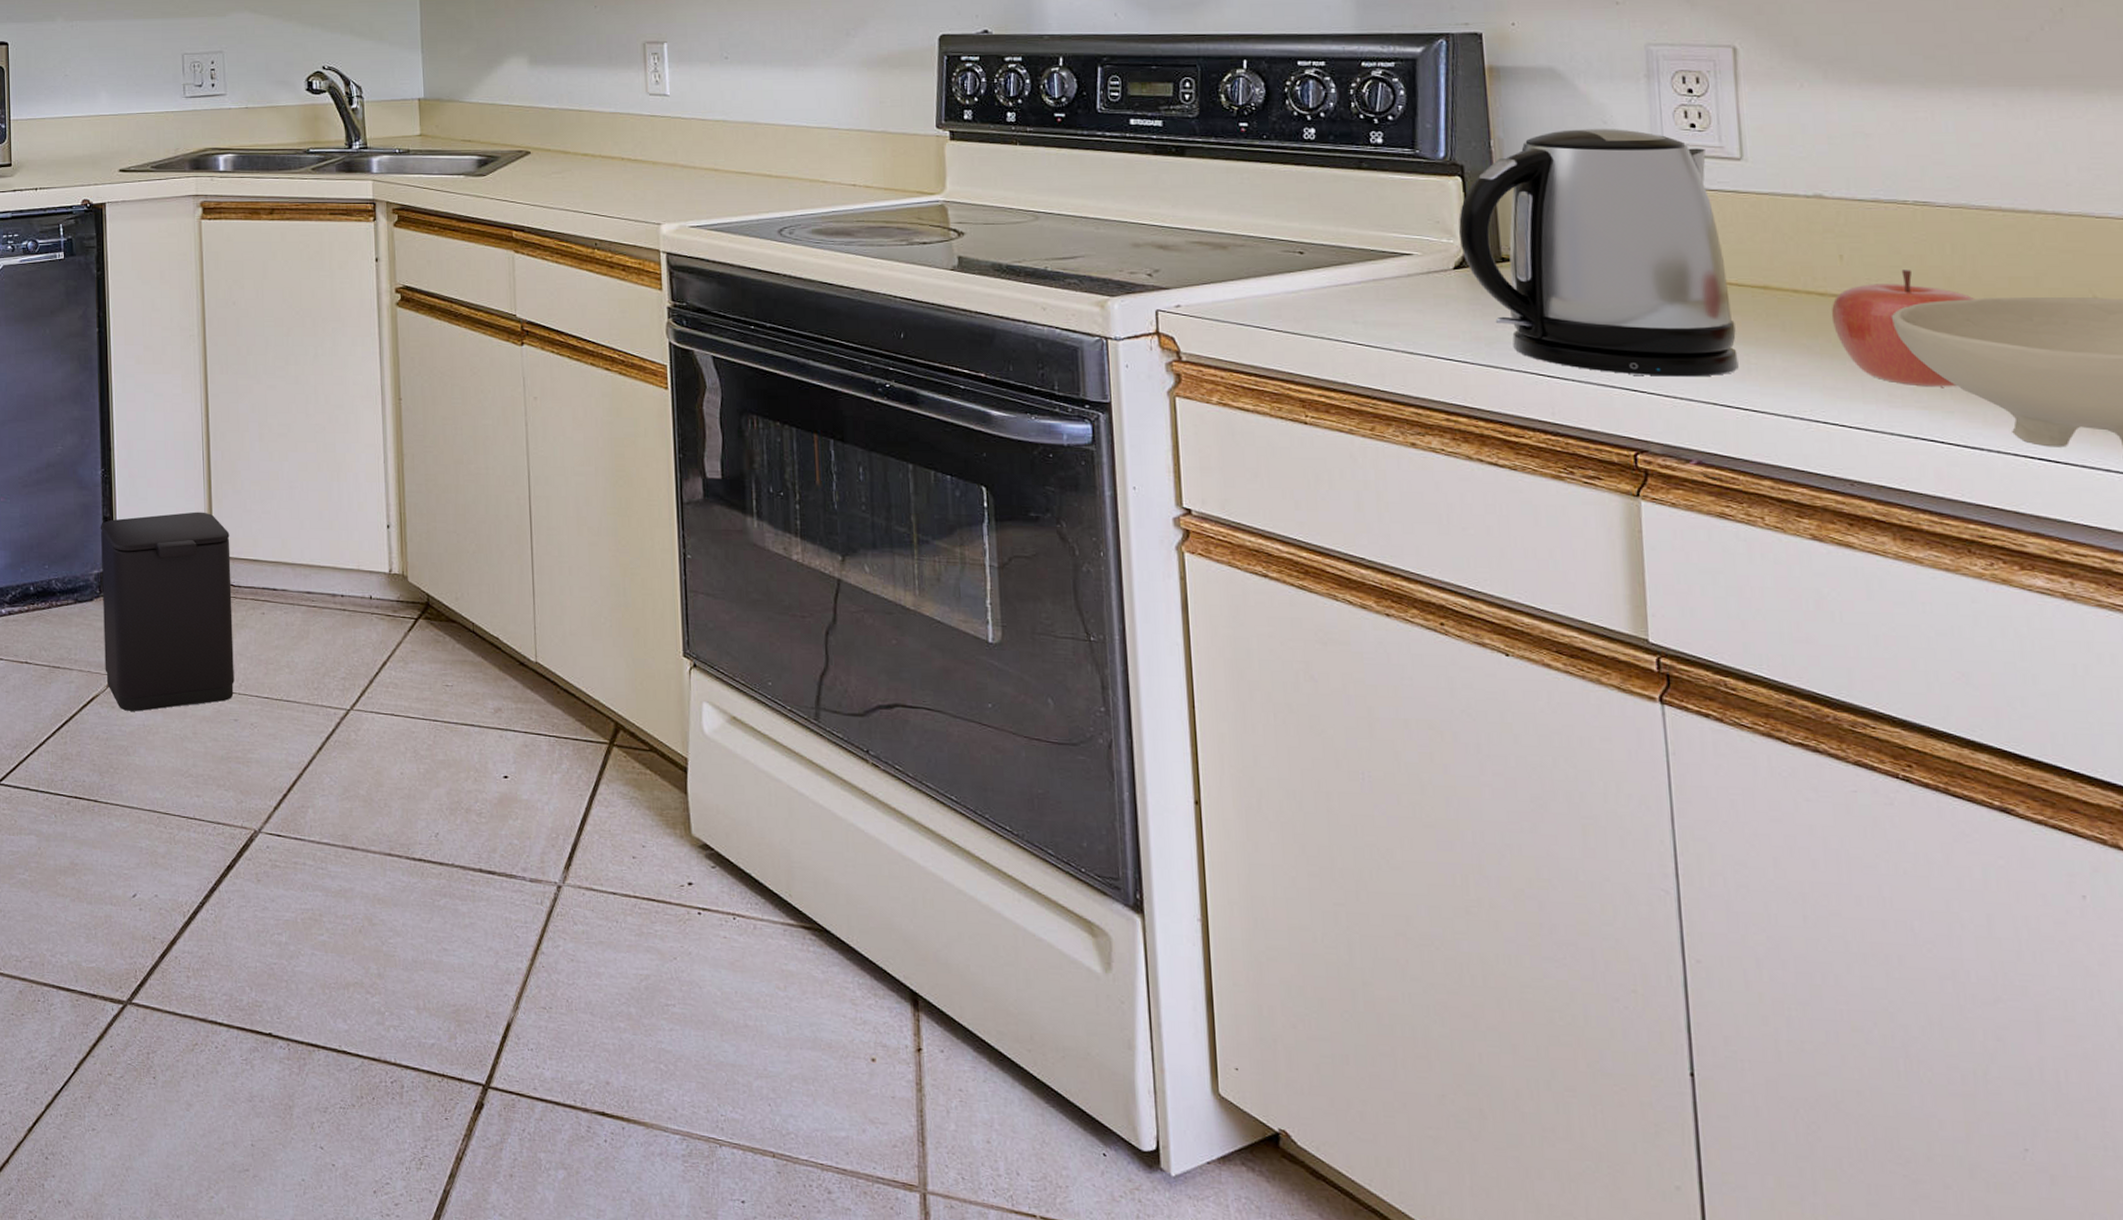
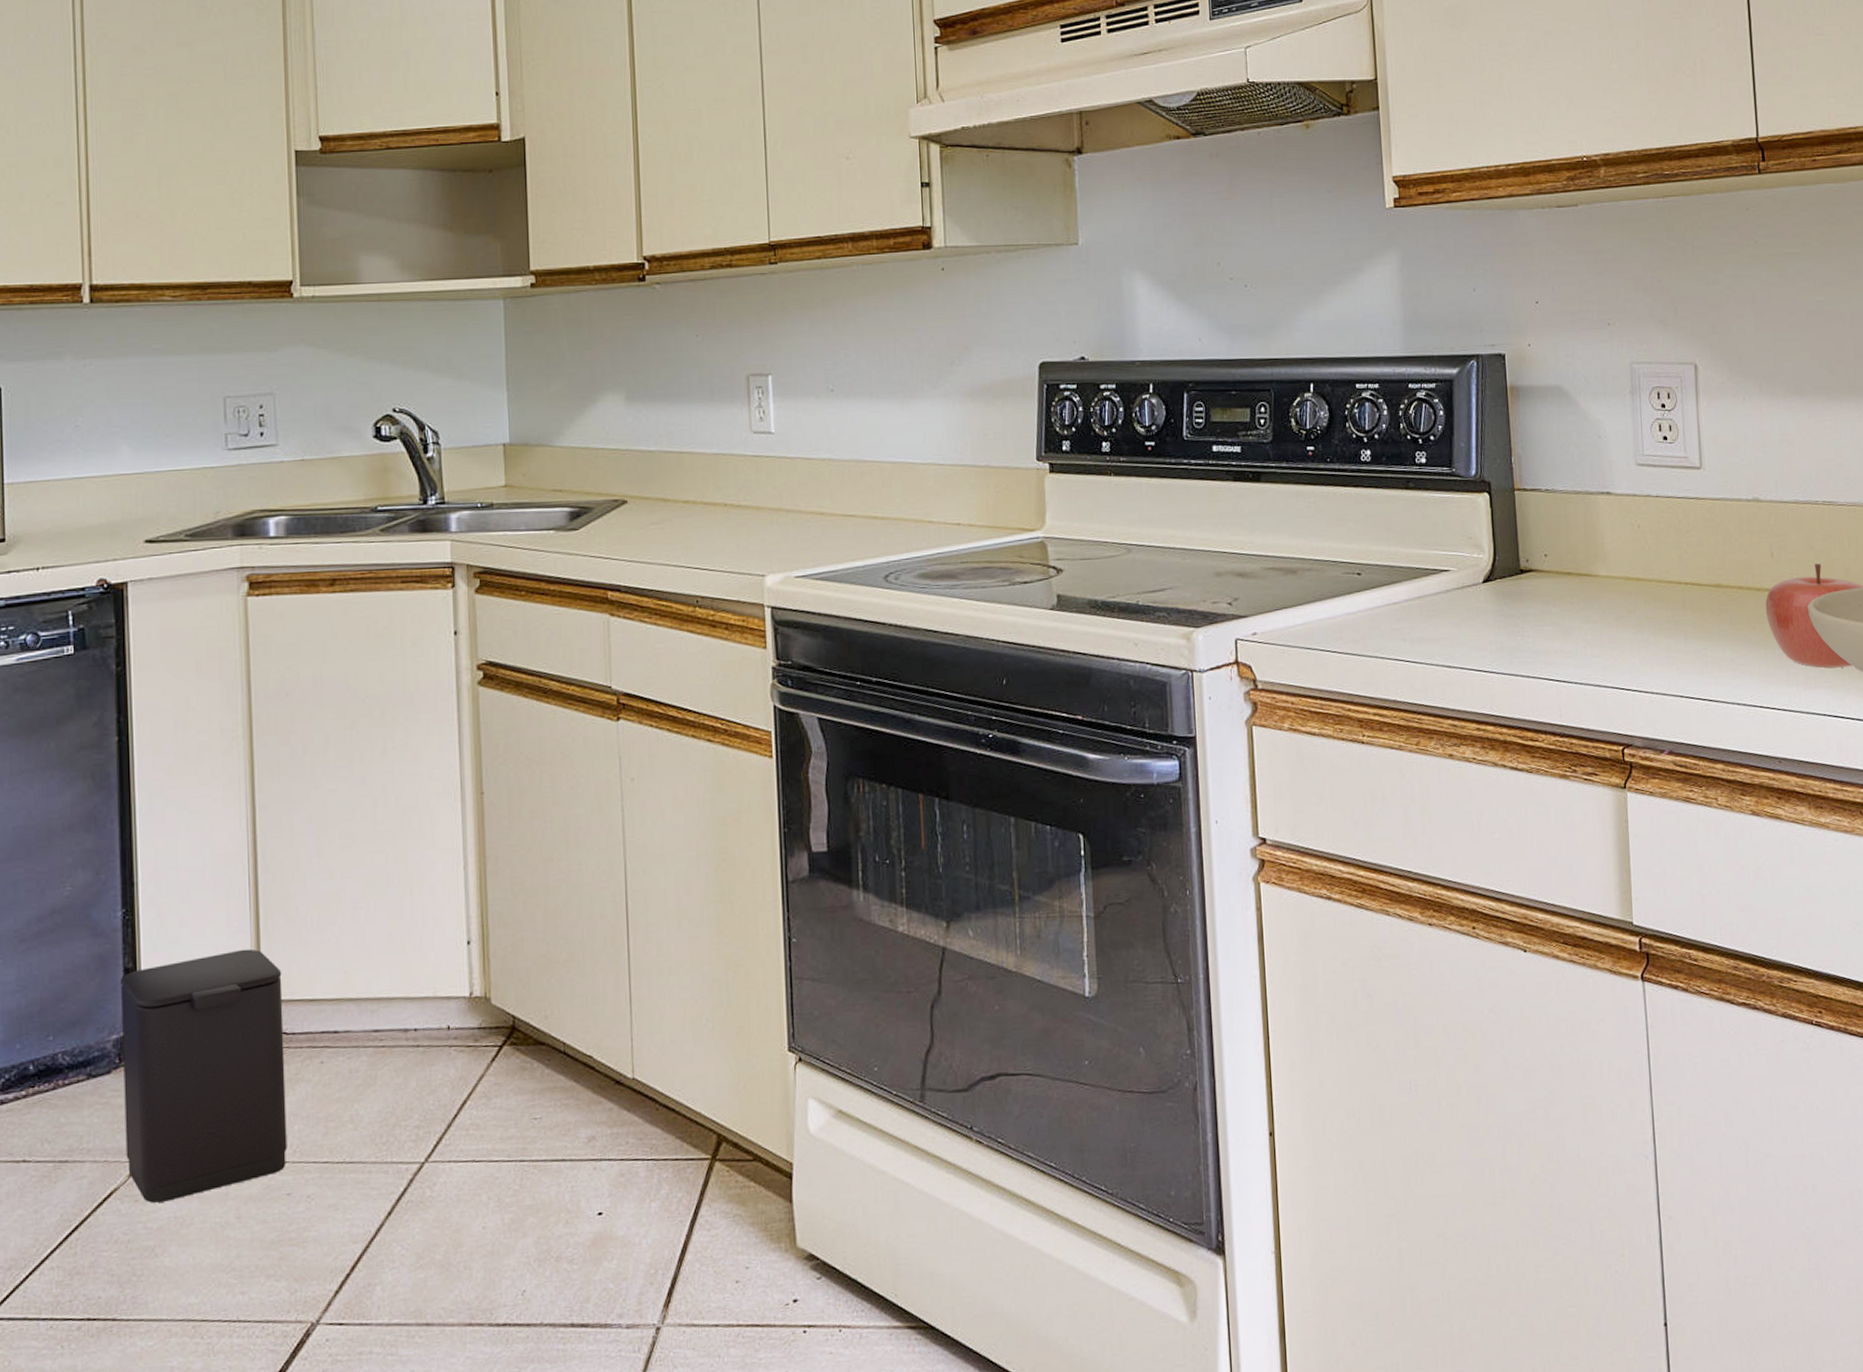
kettle: present [1458,128,1739,377] -> none [1486,442,1699,676]

